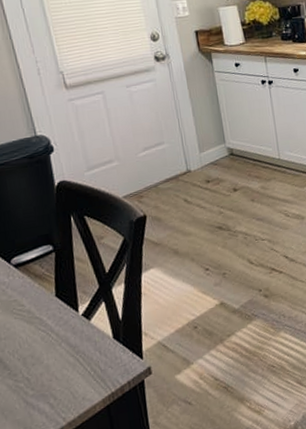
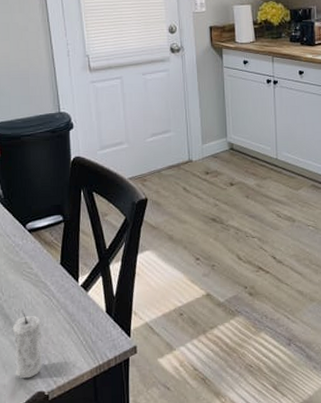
candle: none [7,351,47,422] -> present [12,311,43,379]

